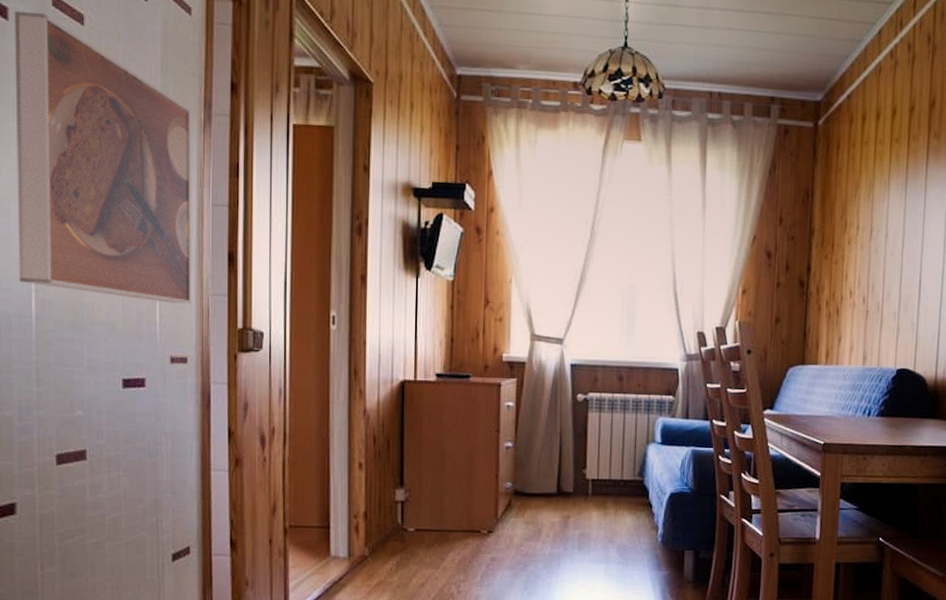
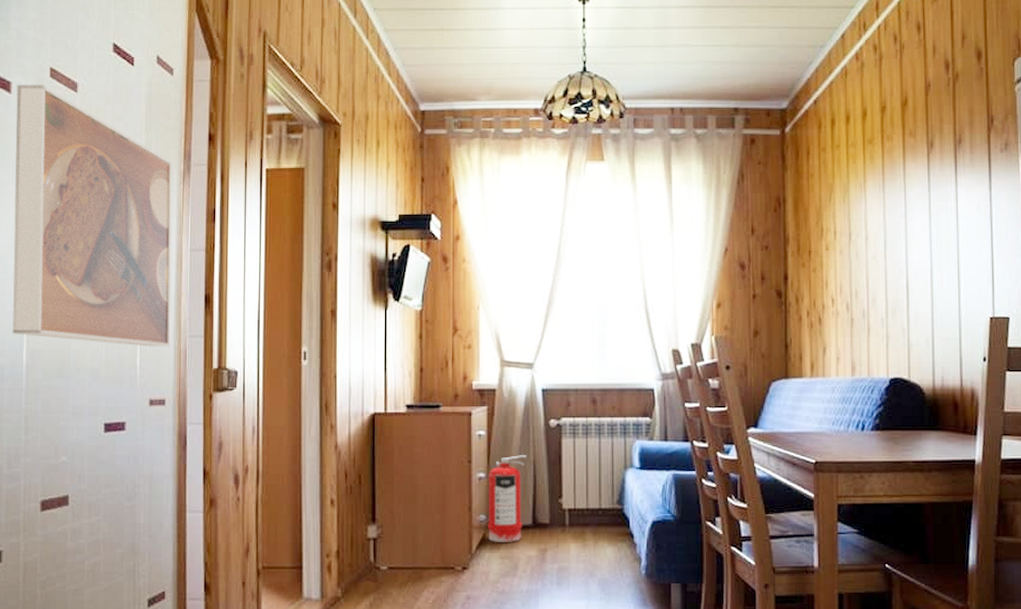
fire extinguisher: none [514,427,554,509] -> present [488,455,527,542]

